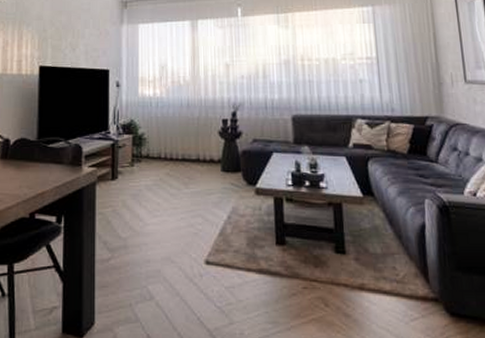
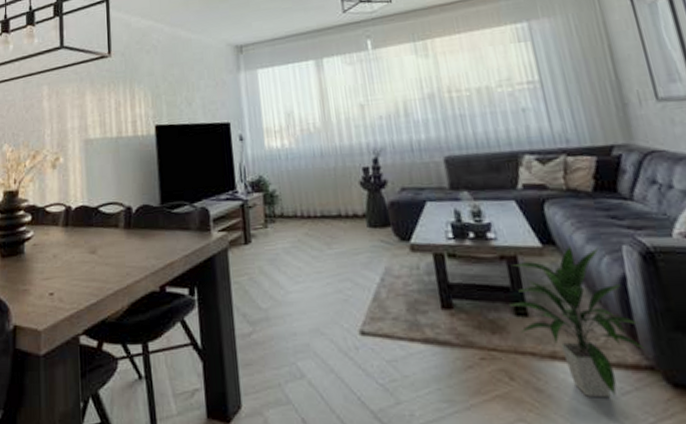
indoor plant: none [331,197,434,323] -> present [509,245,647,398]

